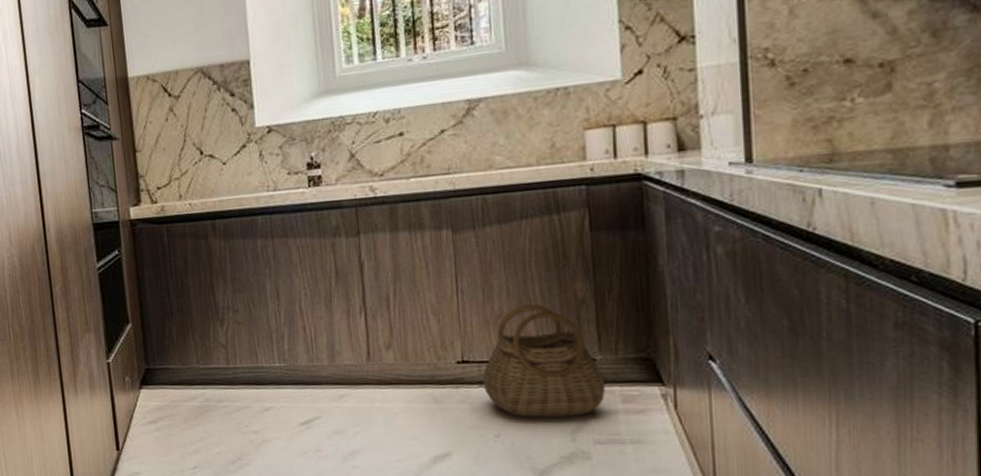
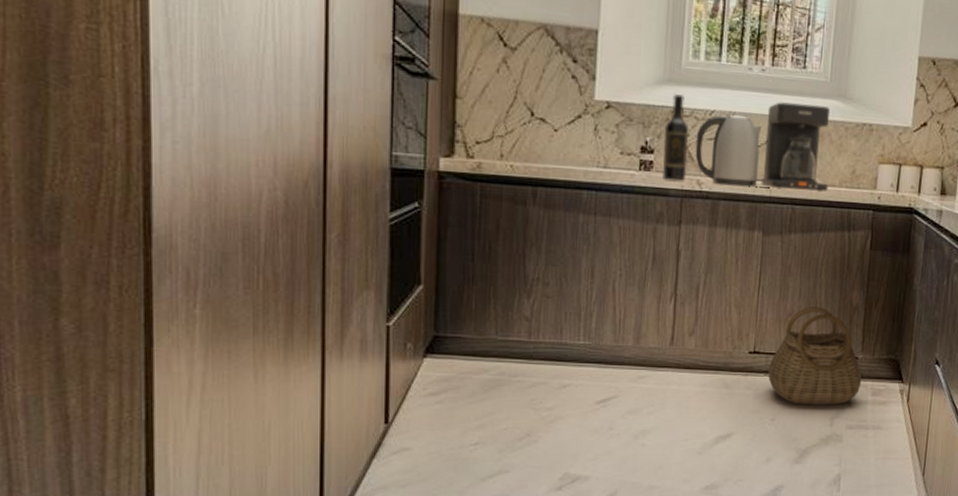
wine bottle: none [327,103,358,193] -> present [662,94,690,182]
kettle: none [361,109,437,188] -> present [695,114,762,188]
coffee maker: none [436,79,523,181] -> present [761,102,831,192]

